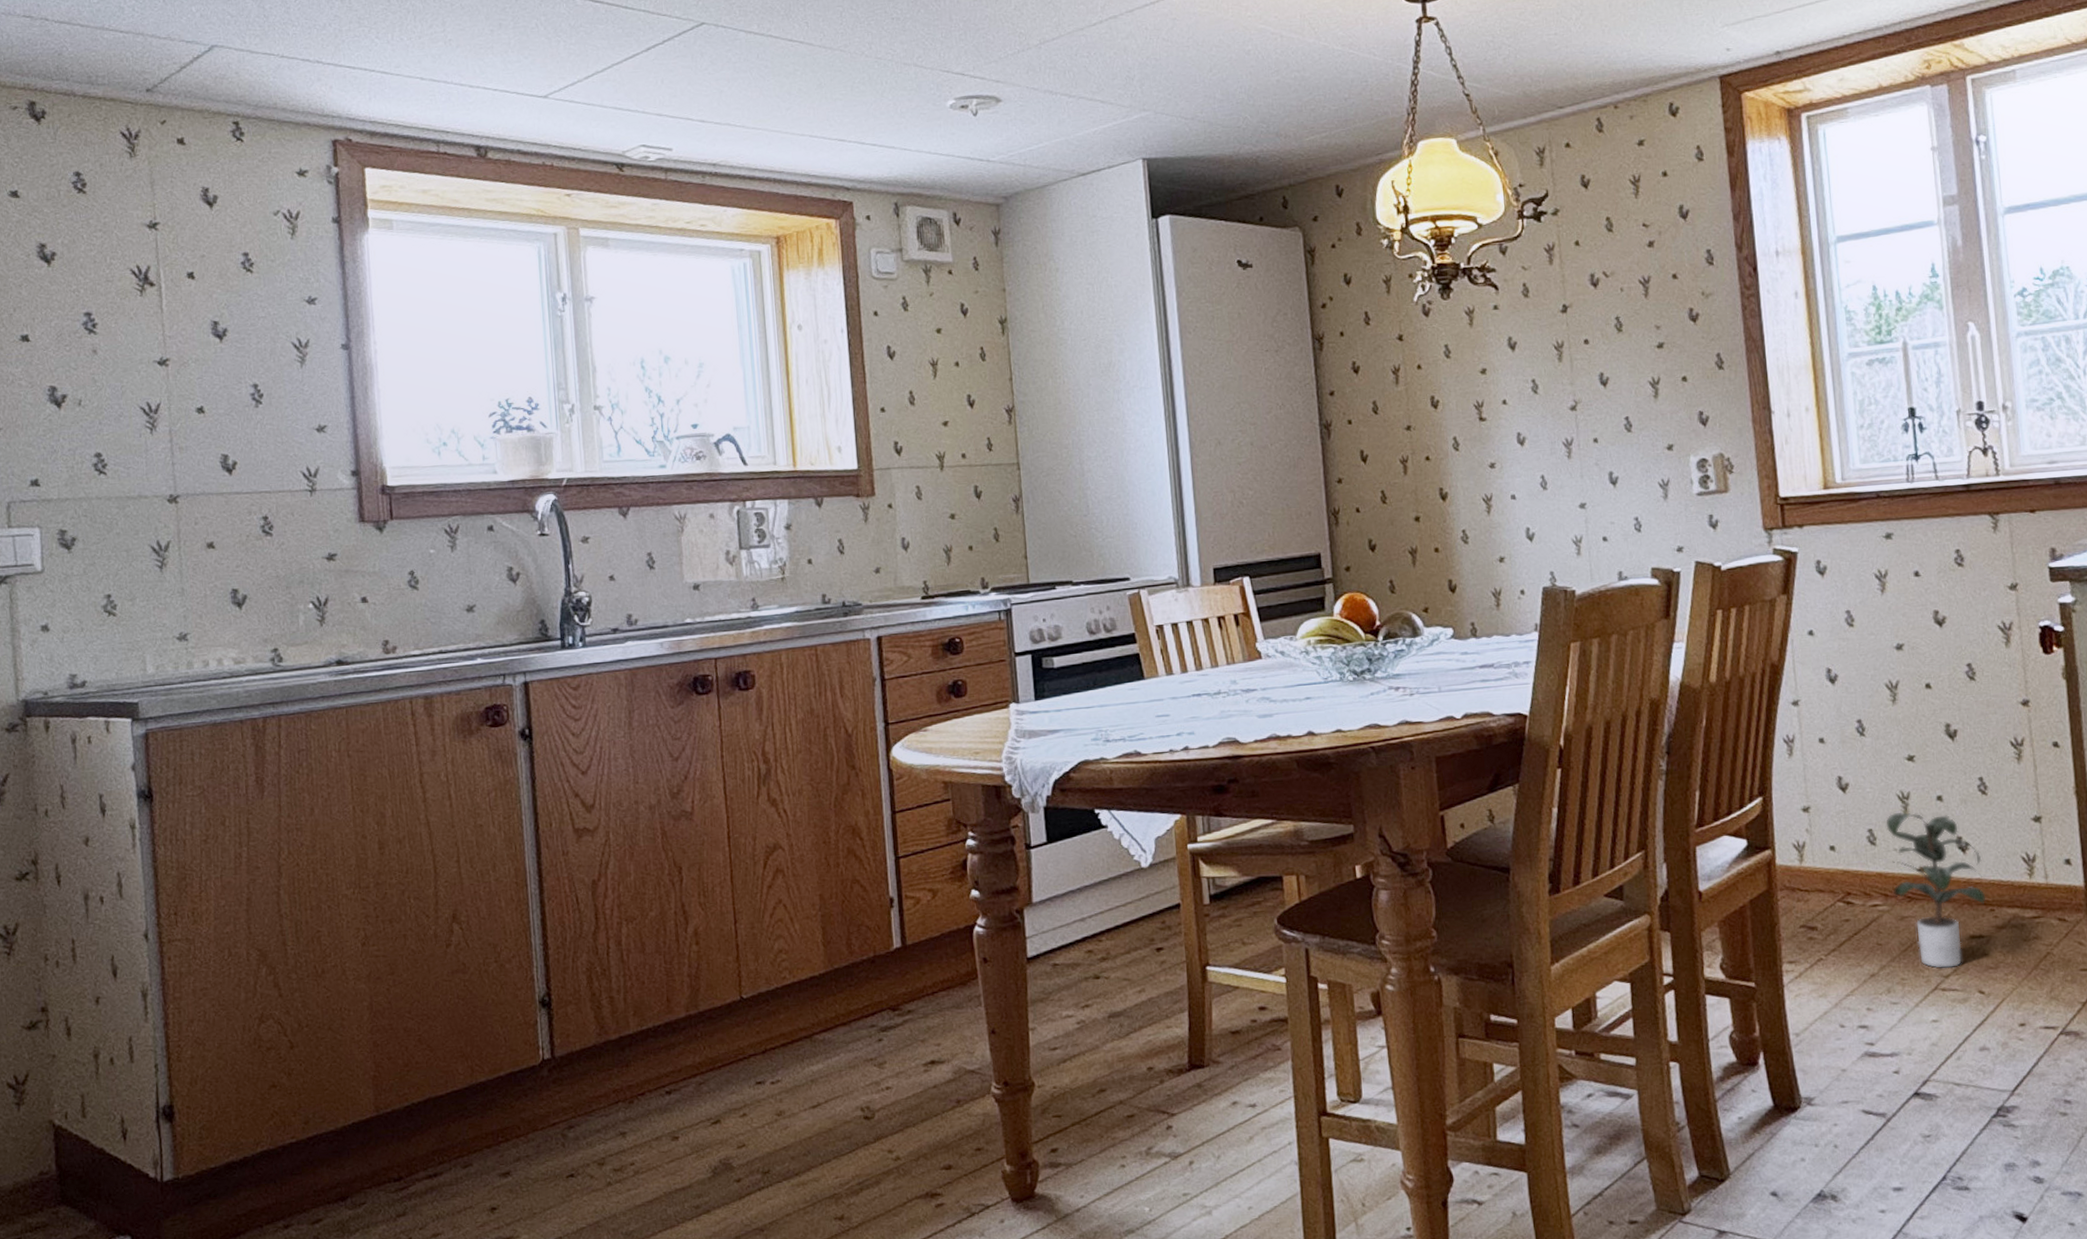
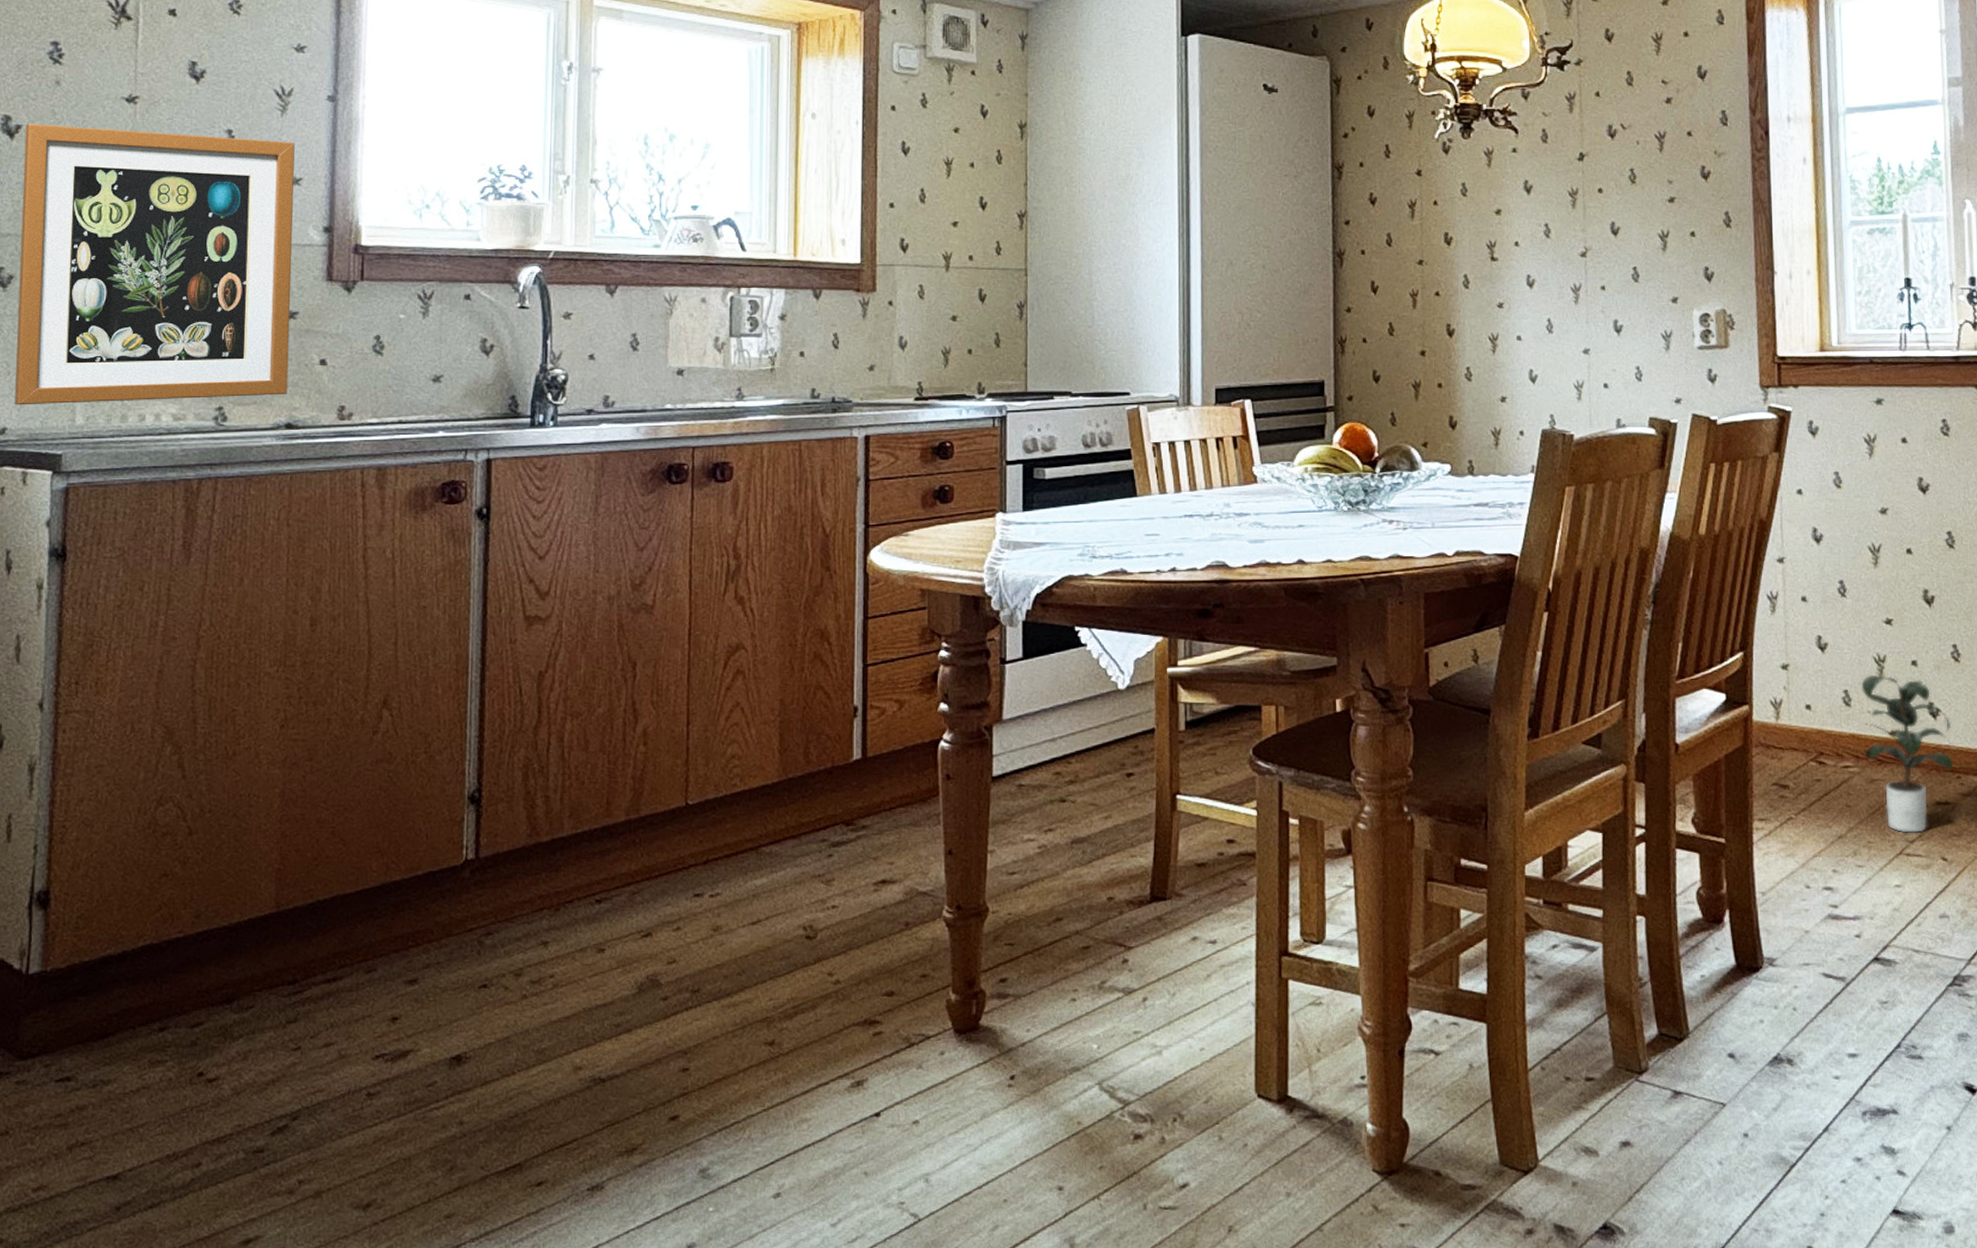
wall art: none [70,391,335,659] -> present [14,123,295,406]

